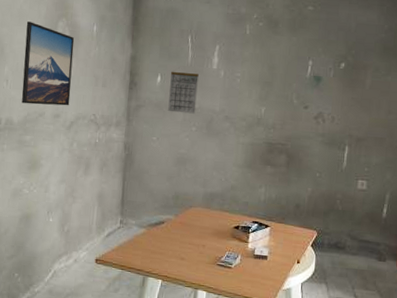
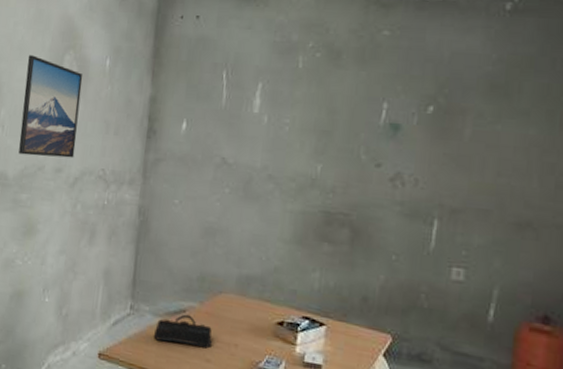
pencil case: none [139,224,185,250] -> present [153,314,212,349]
calendar: present [168,71,199,114] -> none [194,115,235,171]

